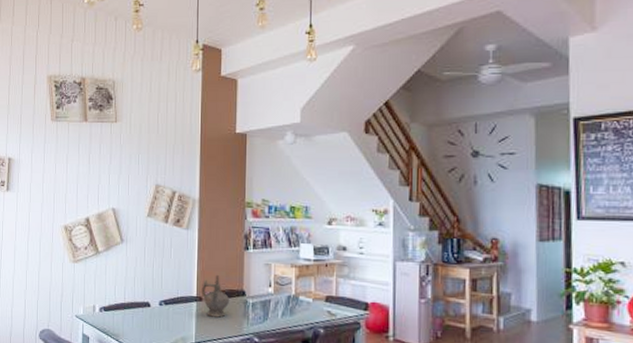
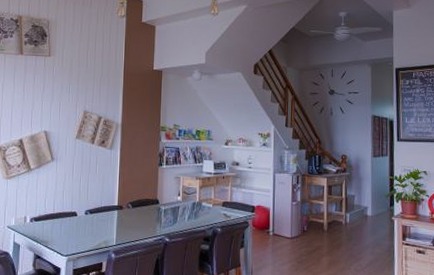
ceremonial vessel: present [202,274,230,318] -> none [122,186,146,223]

